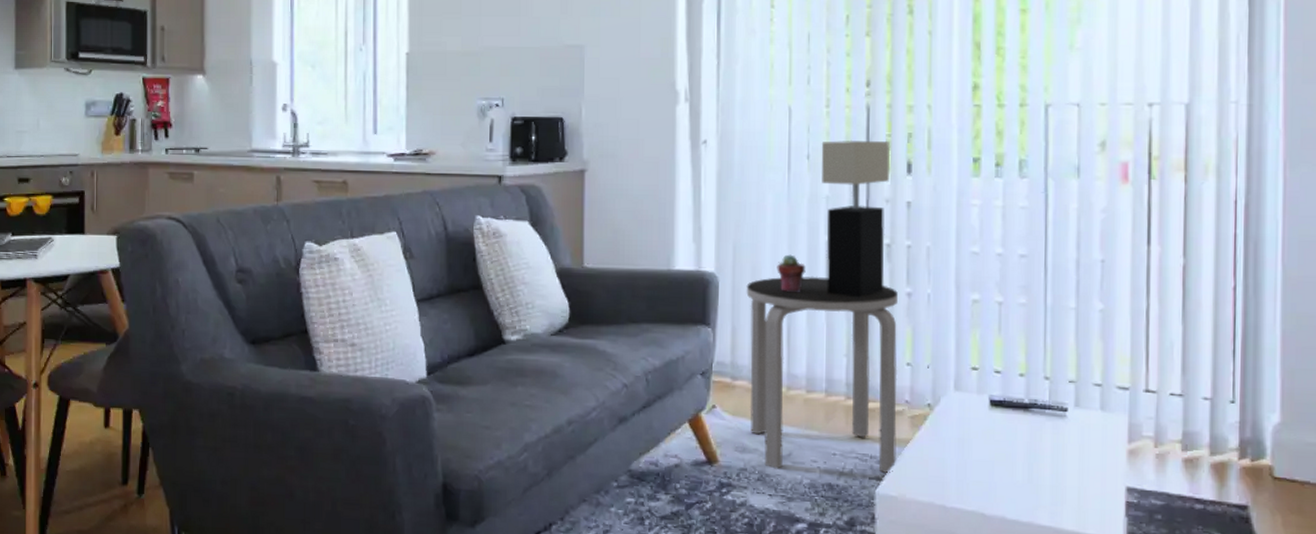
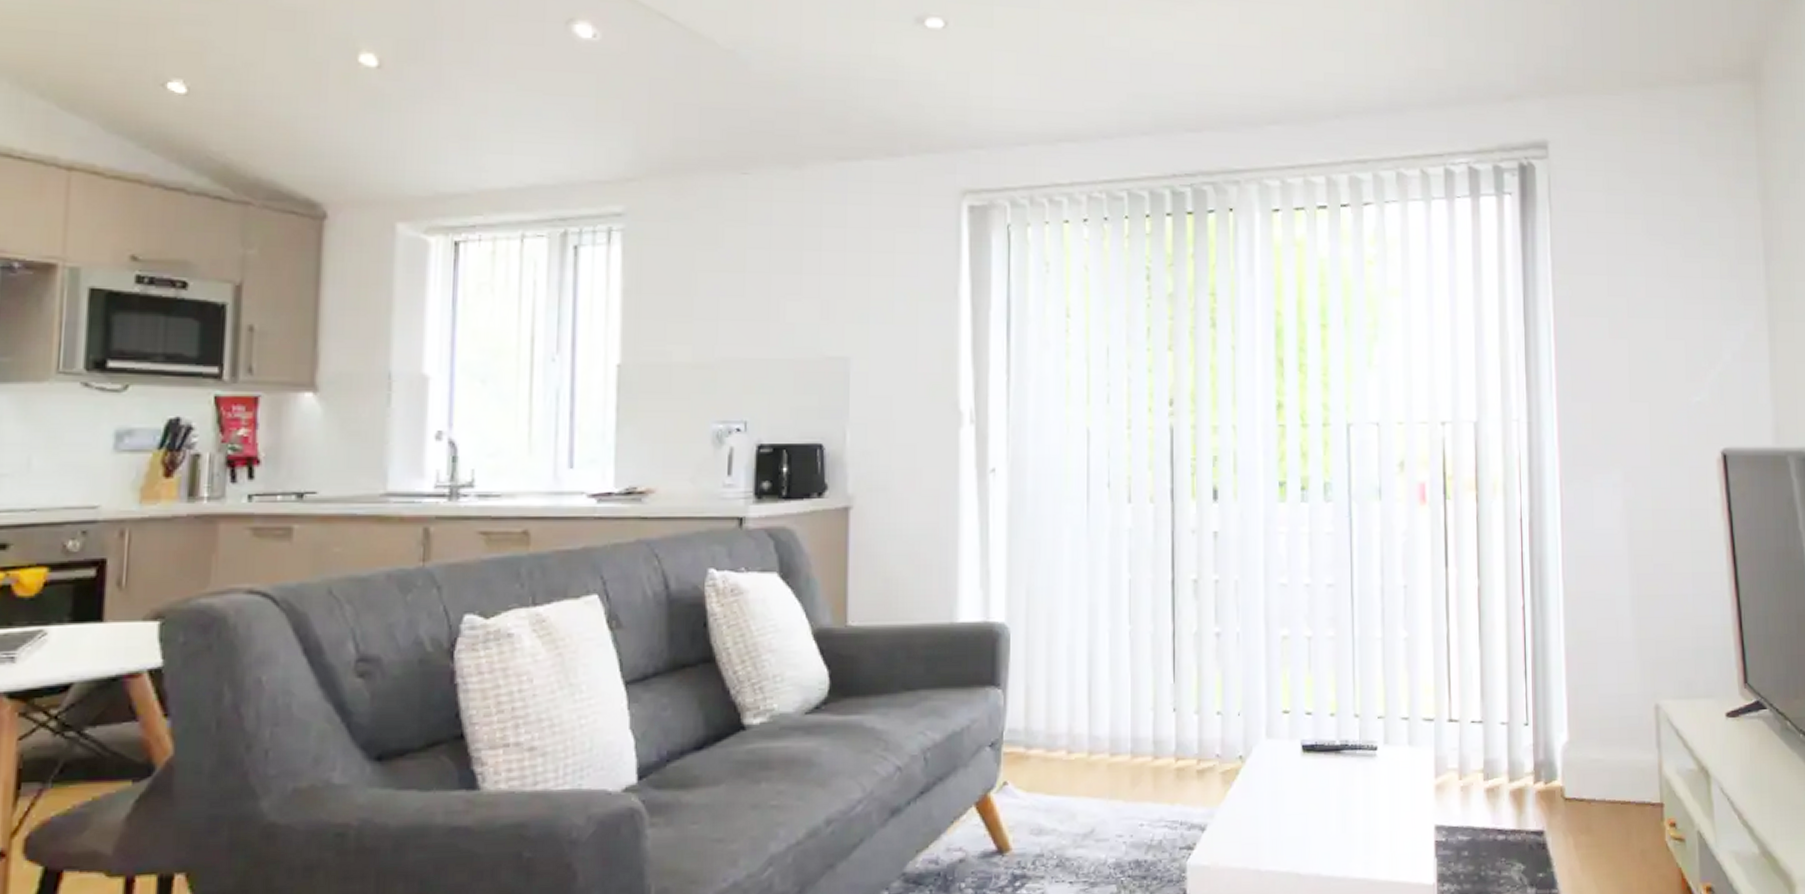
side table: present [746,276,898,474] -> none [1041,620,1208,851]
potted succulent: present [777,254,806,292] -> none [1076,597,1108,640]
table lamp: present [821,140,891,298] -> none [1122,464,1196,642]

